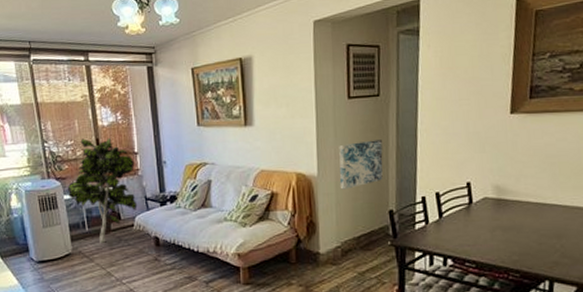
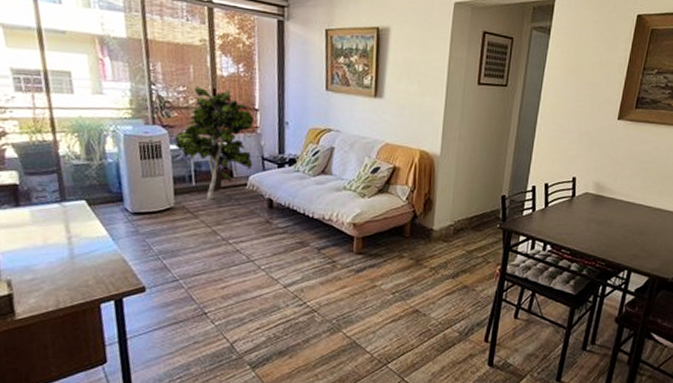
wall art: present [339,140,383,190] -> none [459,127,504,172]

